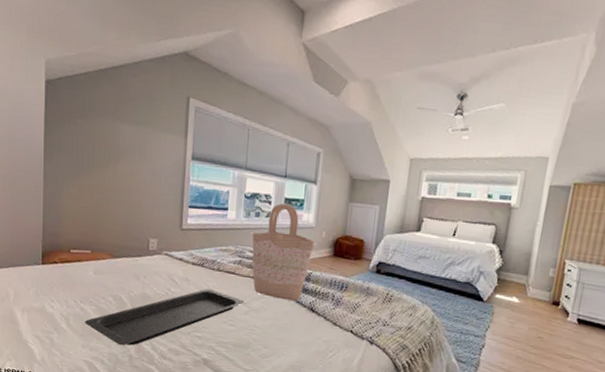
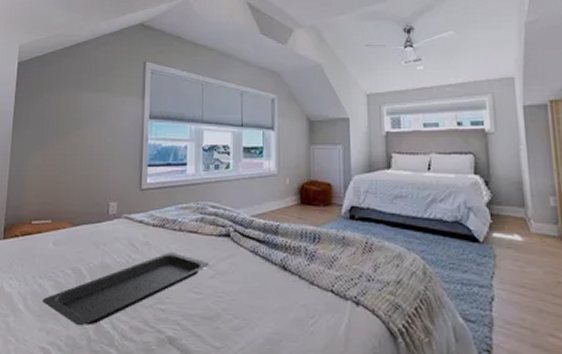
shopping bag: present [249,203,317,301] -> none [210,153,281,259]

